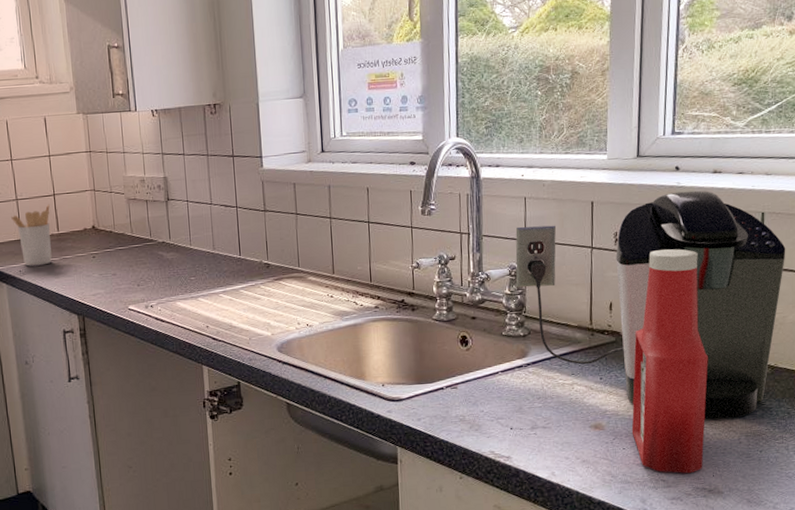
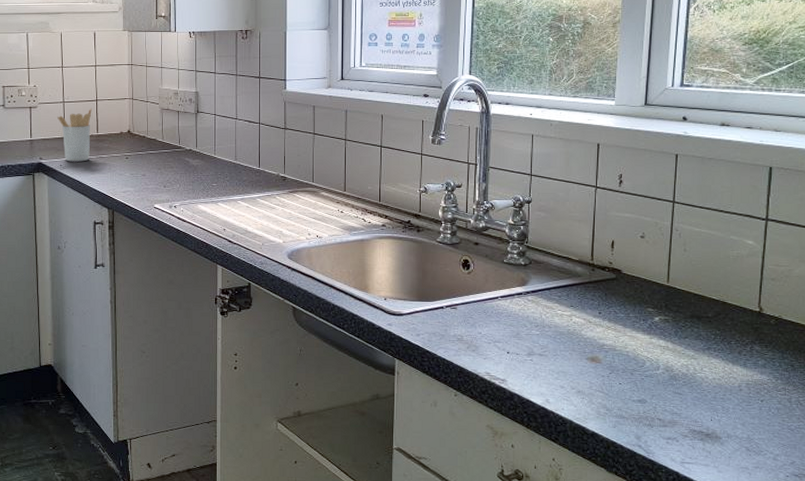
coffee maker: present [515,190,786,420] -> none [519,141,794,365]
ketchup bottle: present [631,249,708,474] -> none [629,195,710,416]

